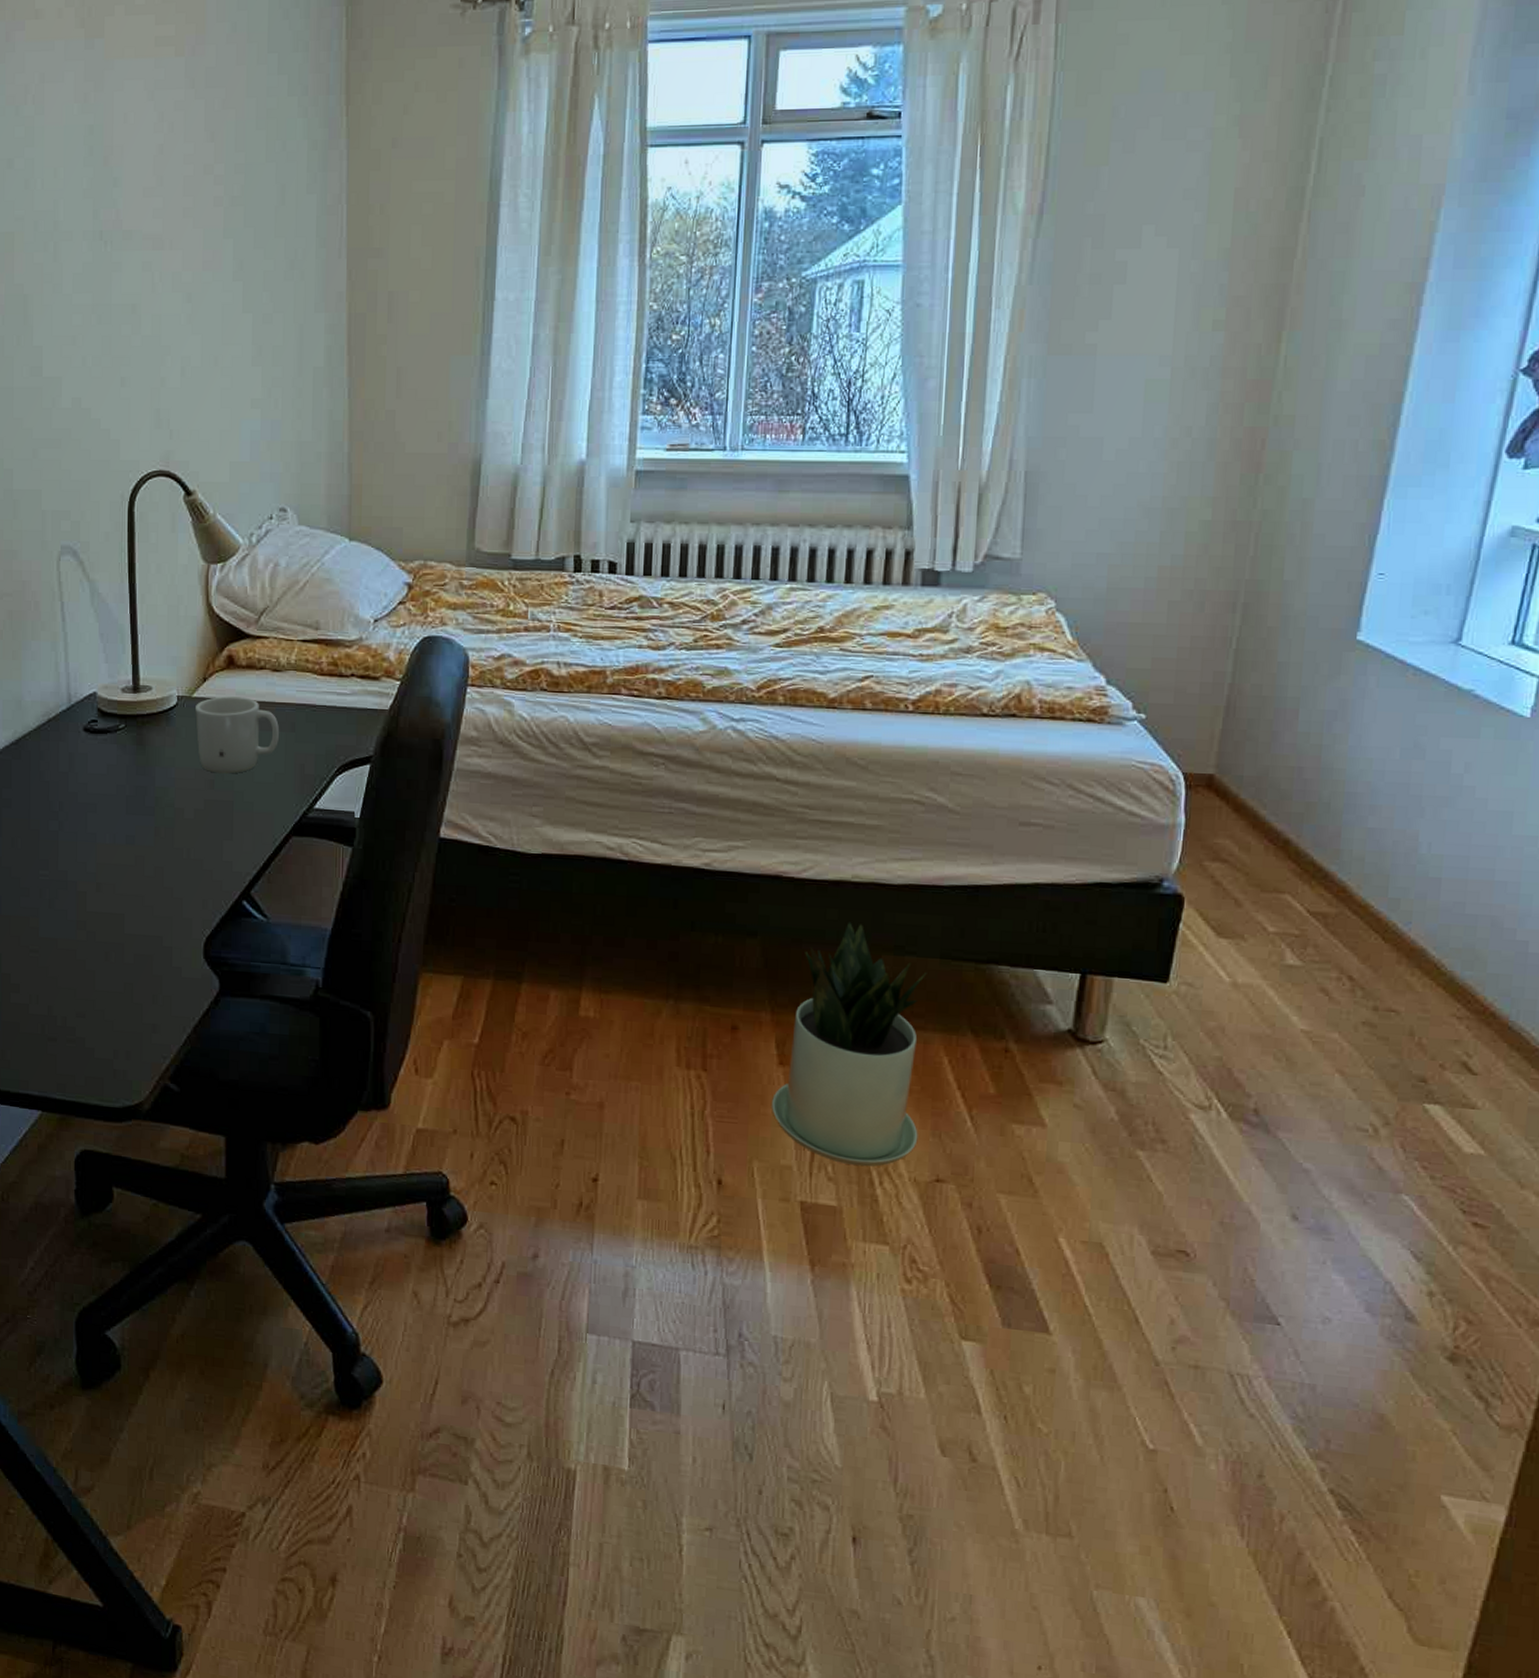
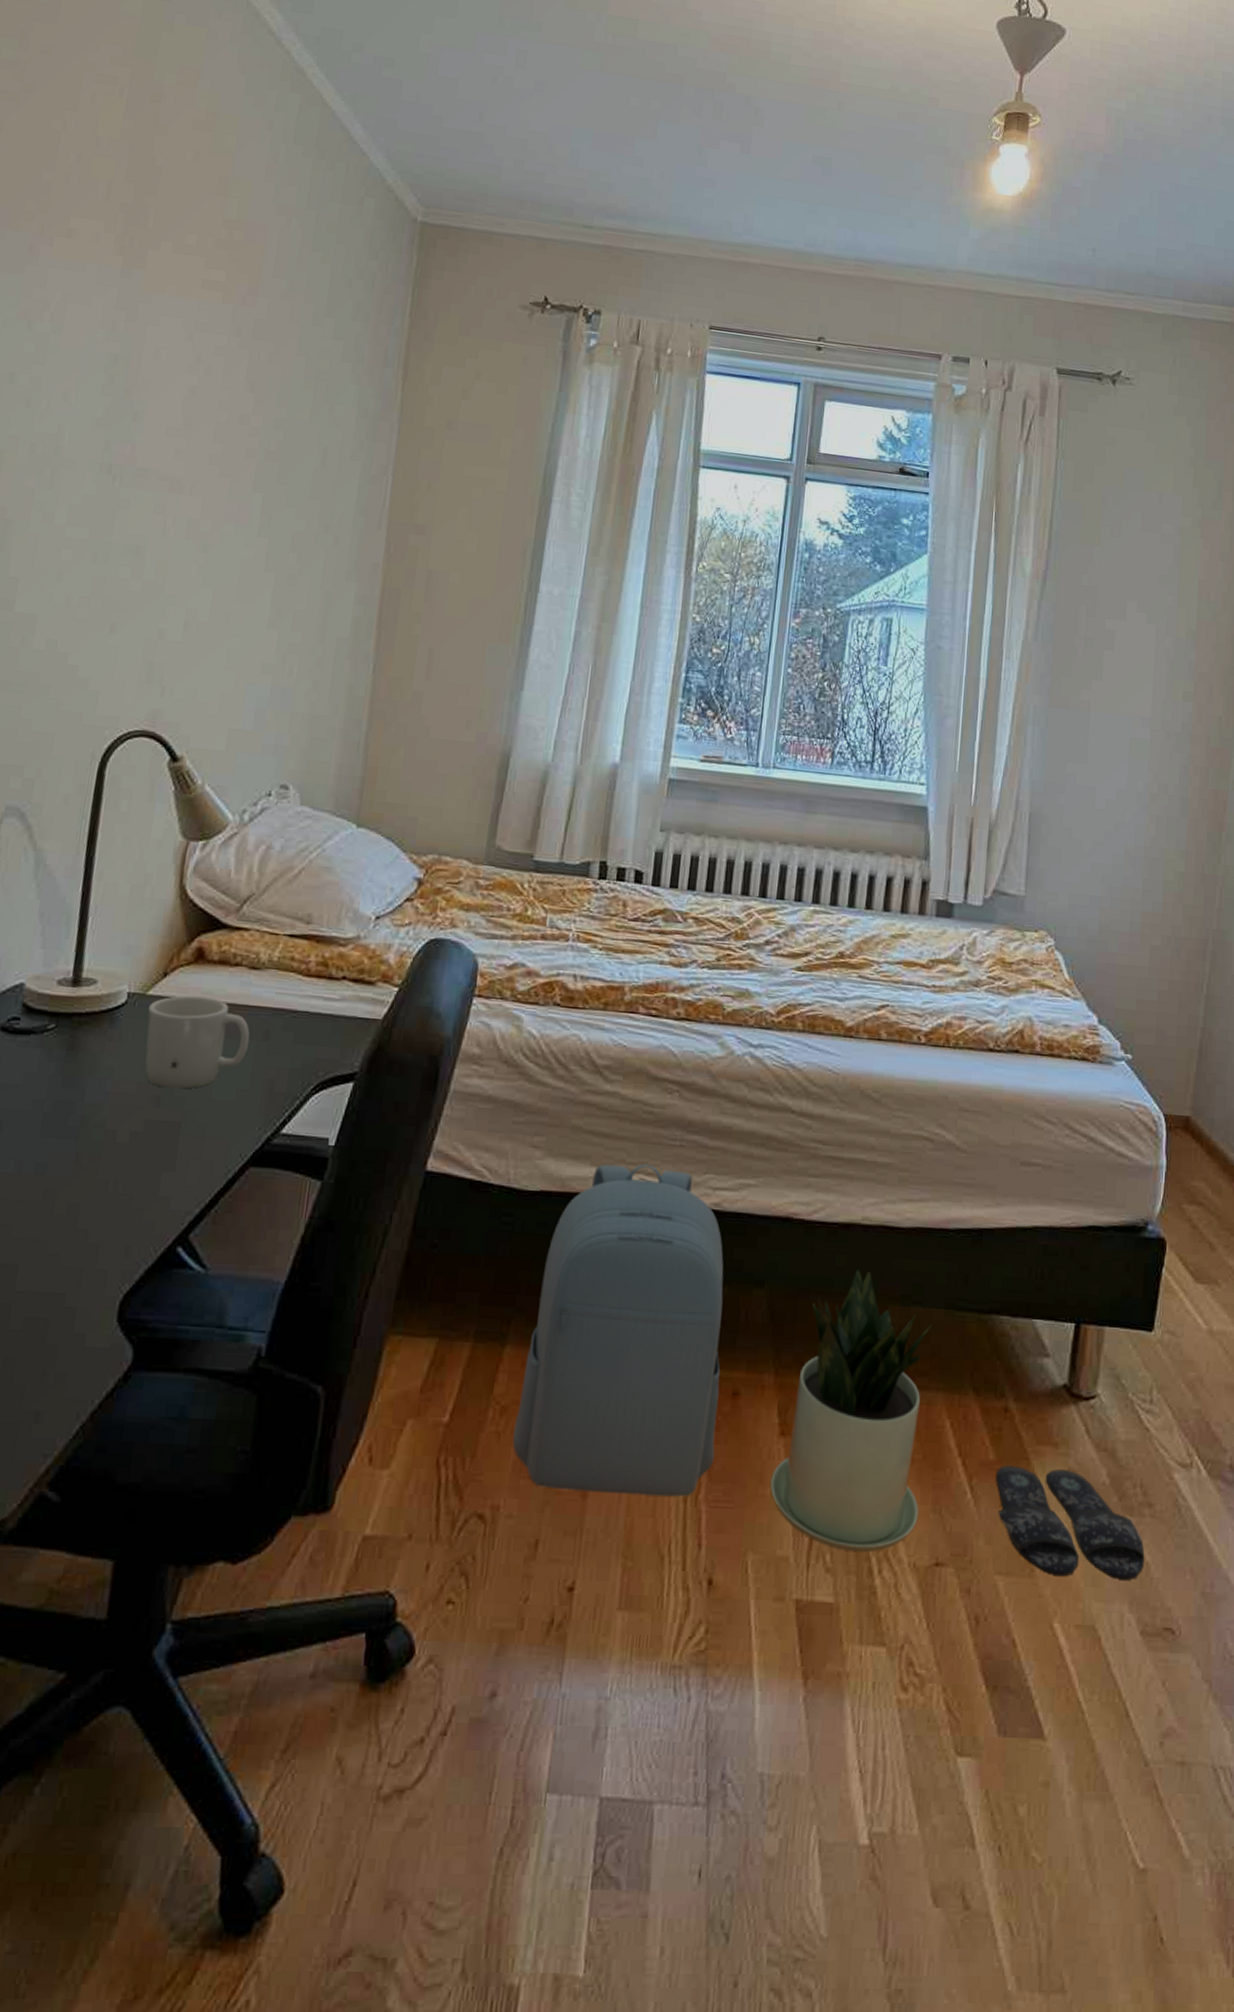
backpack: none [535,829,719,1112] -> present [512,1163,724,1497]
slippers: none [997,1099,1157,1207] -> present [996,1465,1145,1581]

